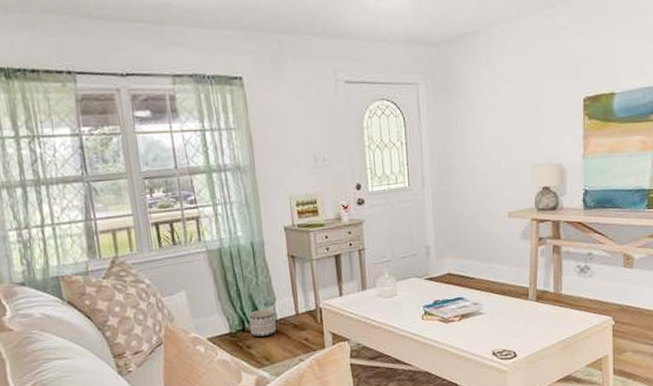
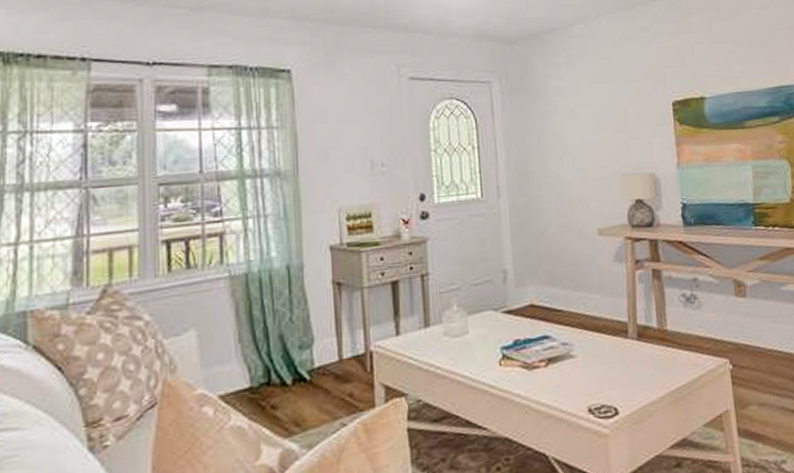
planter: present [248,309,276,337] -> none [276,353,313,393]

